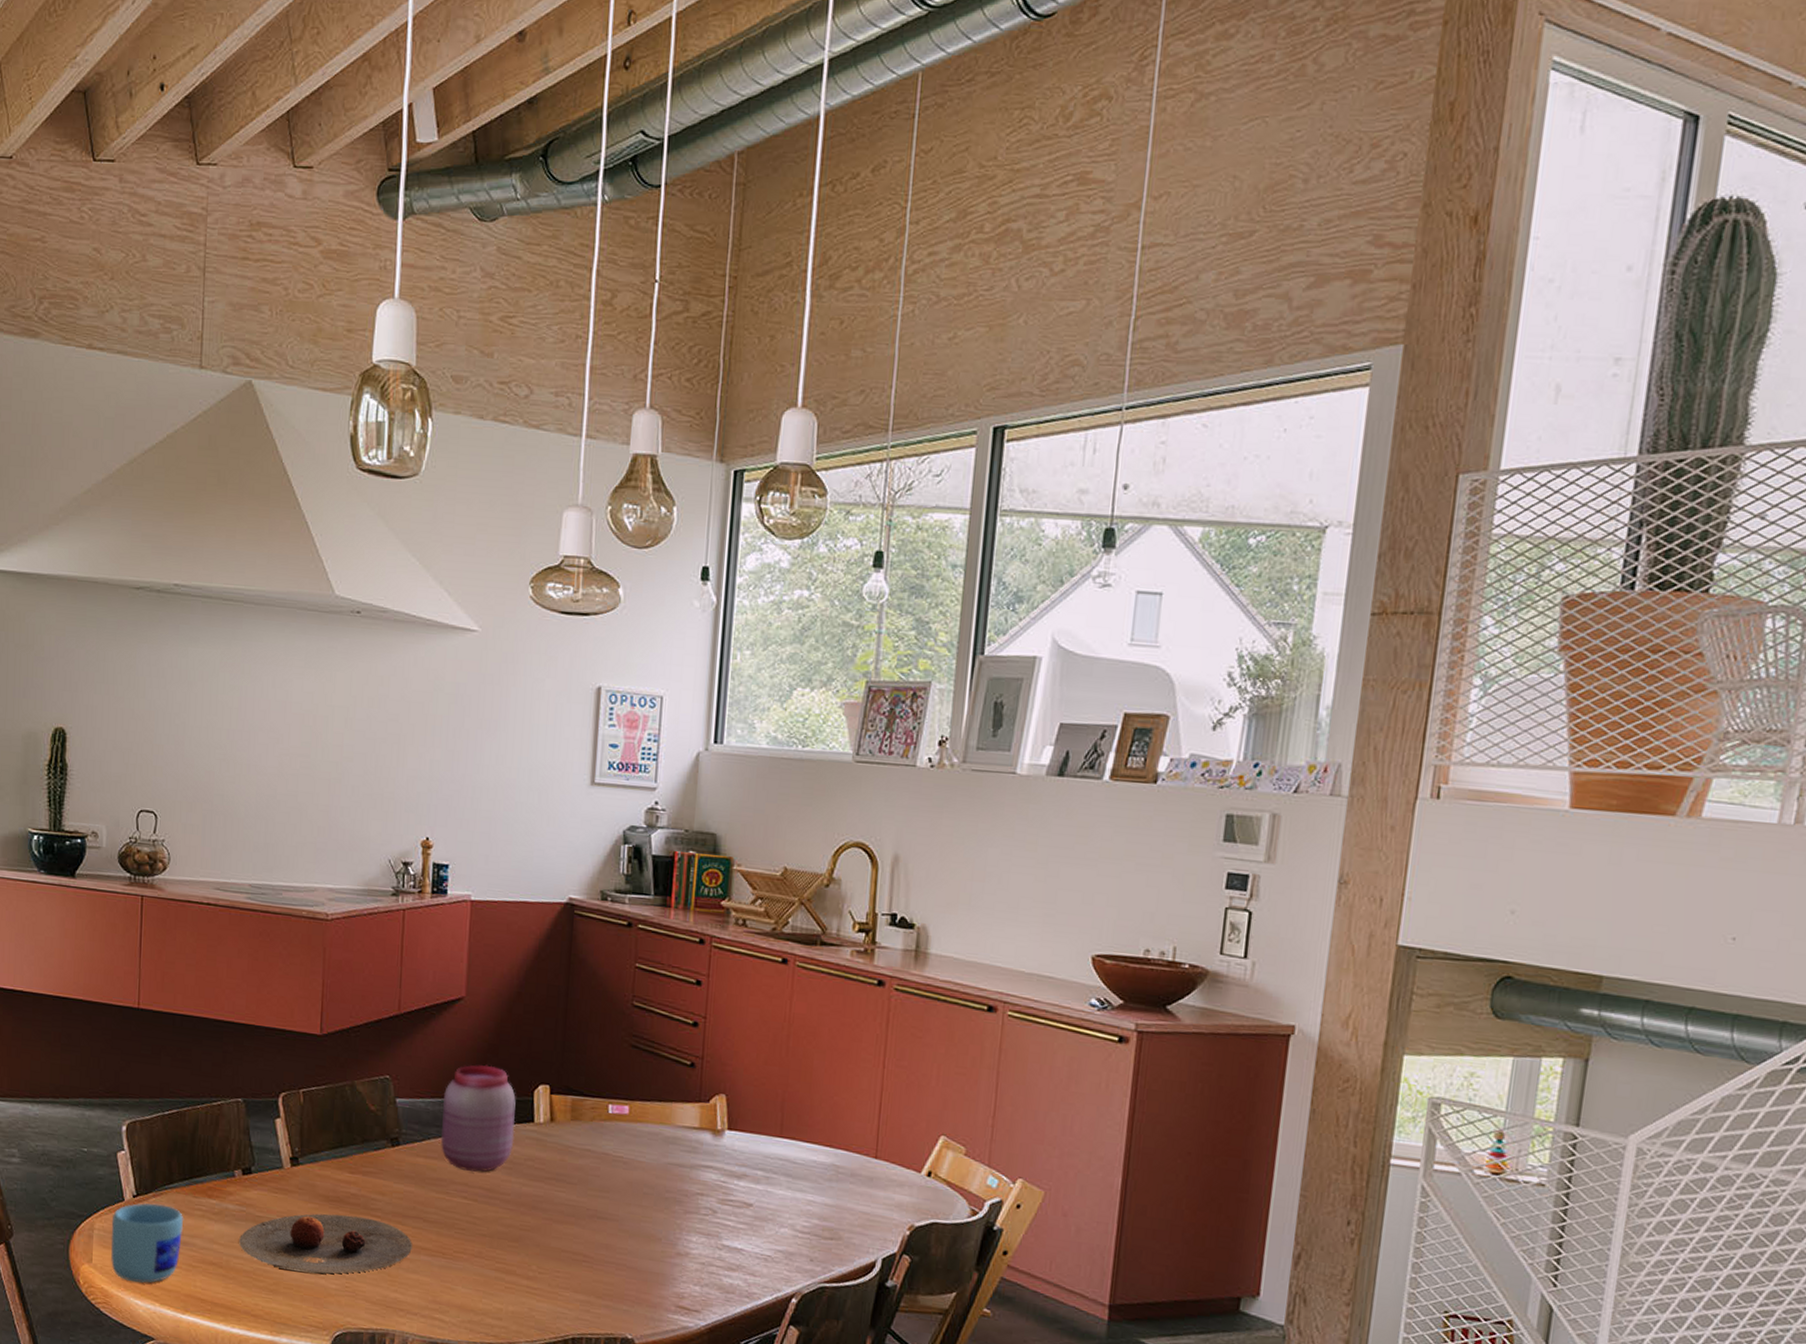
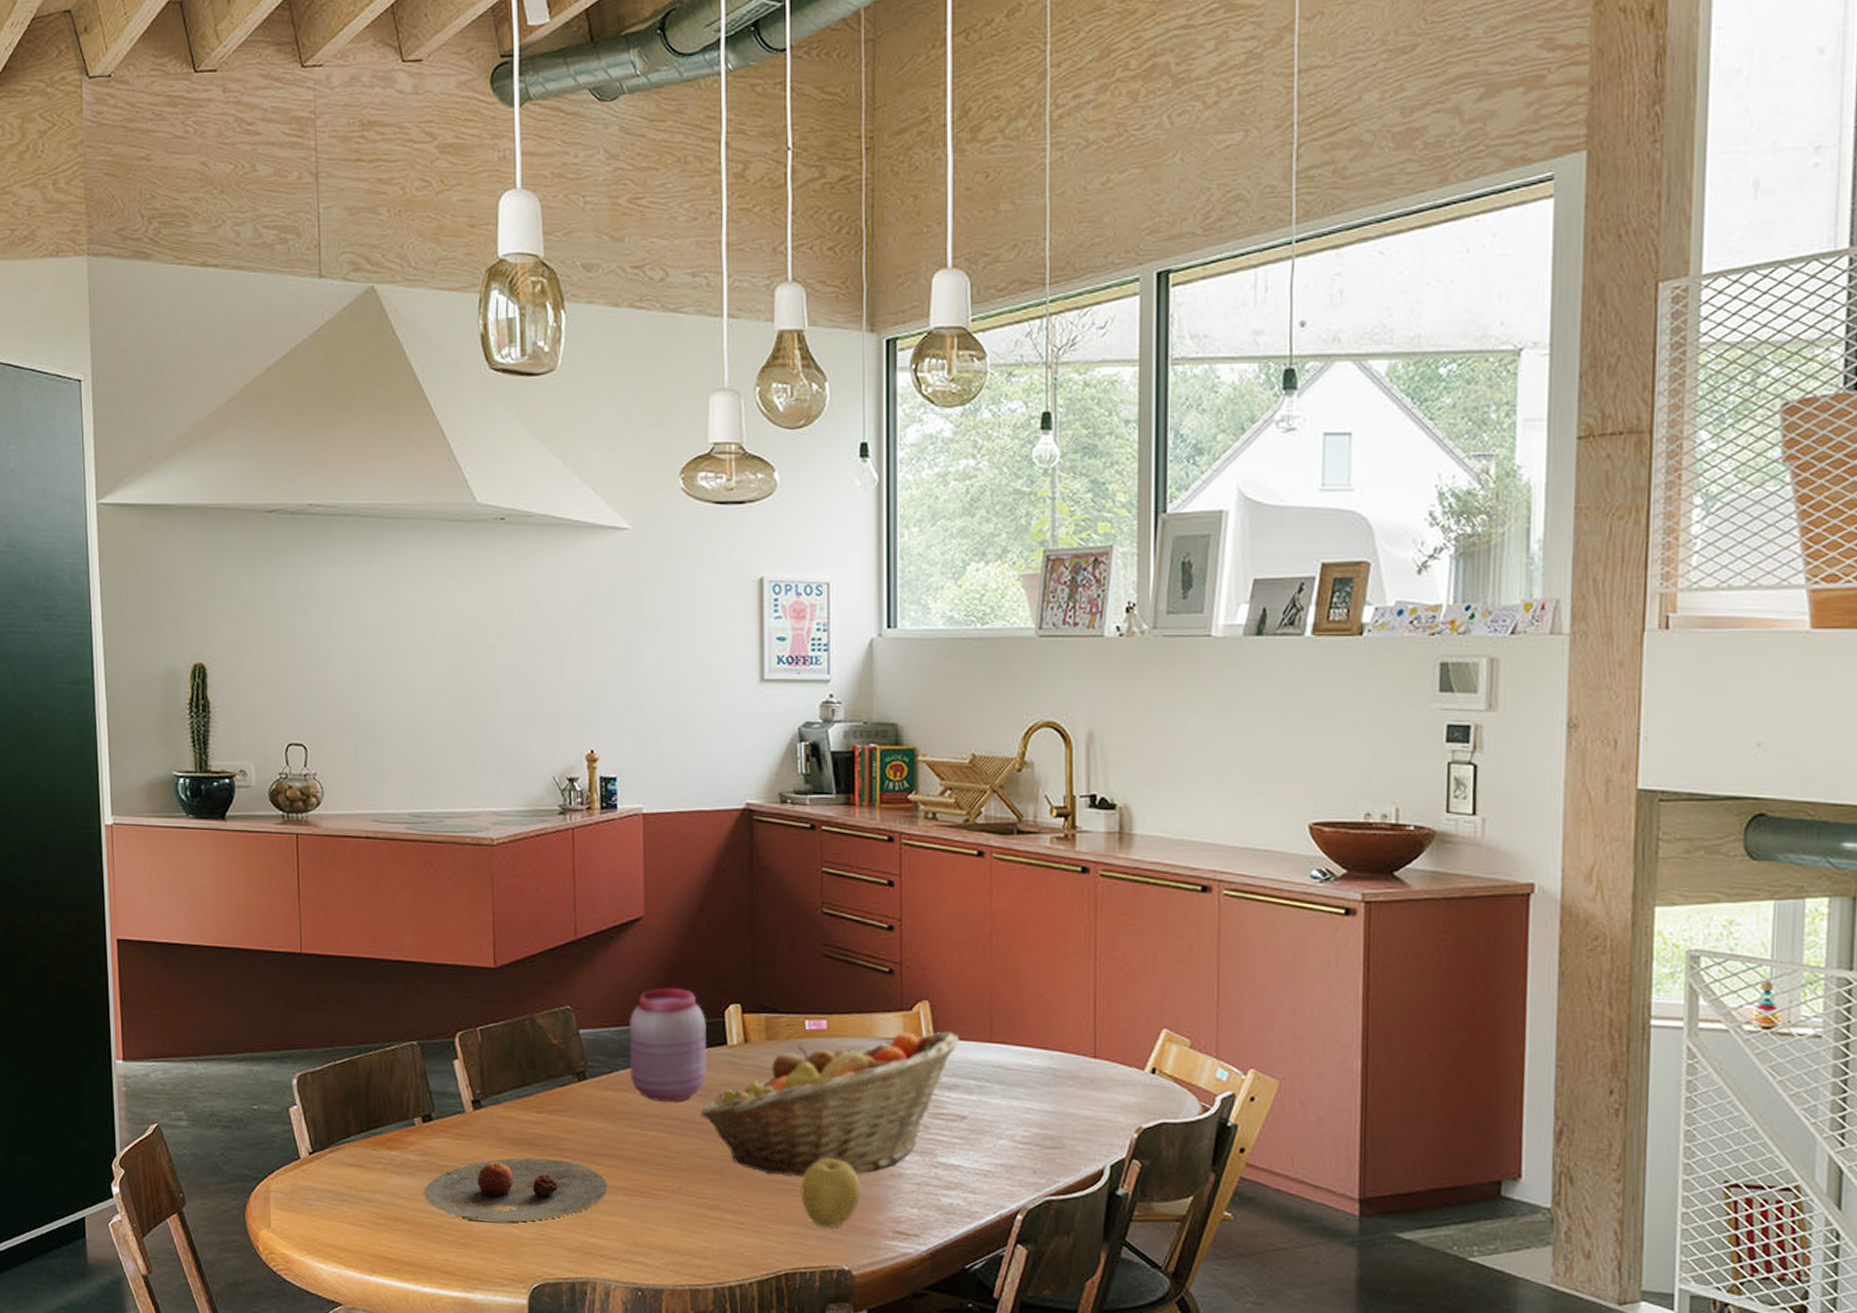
mug: present [111,1203,184,1283] -> none [288,1159,365,1246]
fruit basket: none [503,1121,752,1251] -> present [699,1031,959,1177]
fruit: none [592,1233,649,1299] -> present [800,1157,861,1227]

